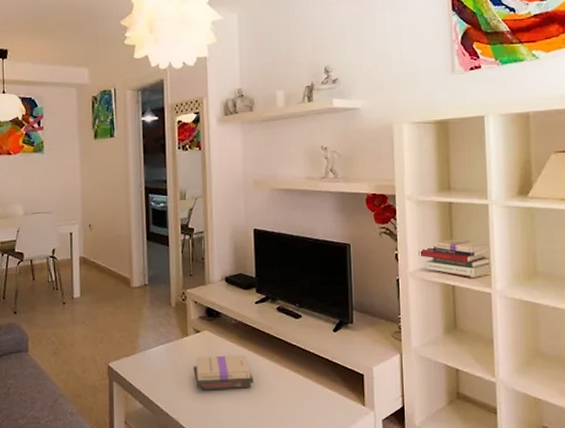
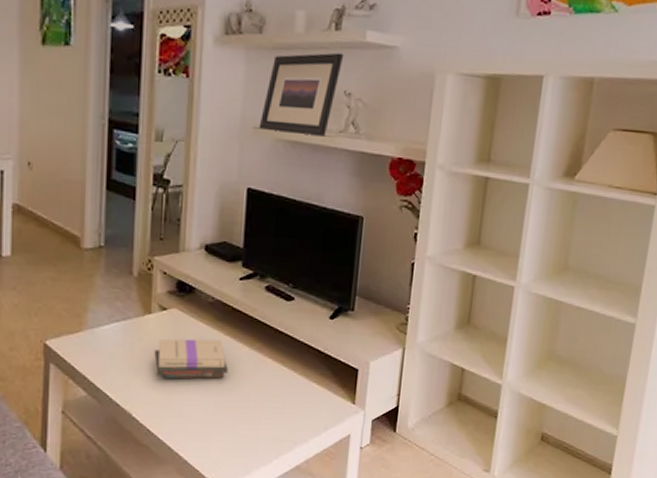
picture frame: none [257,118,318,184] -> present [258,52,344,137]
books: present [418,239,491,279] -> none [441,221,522,269]

